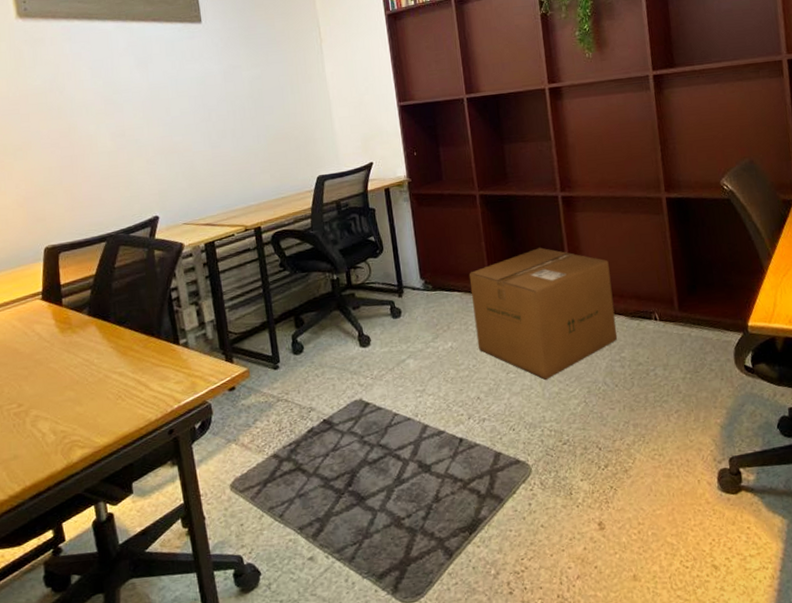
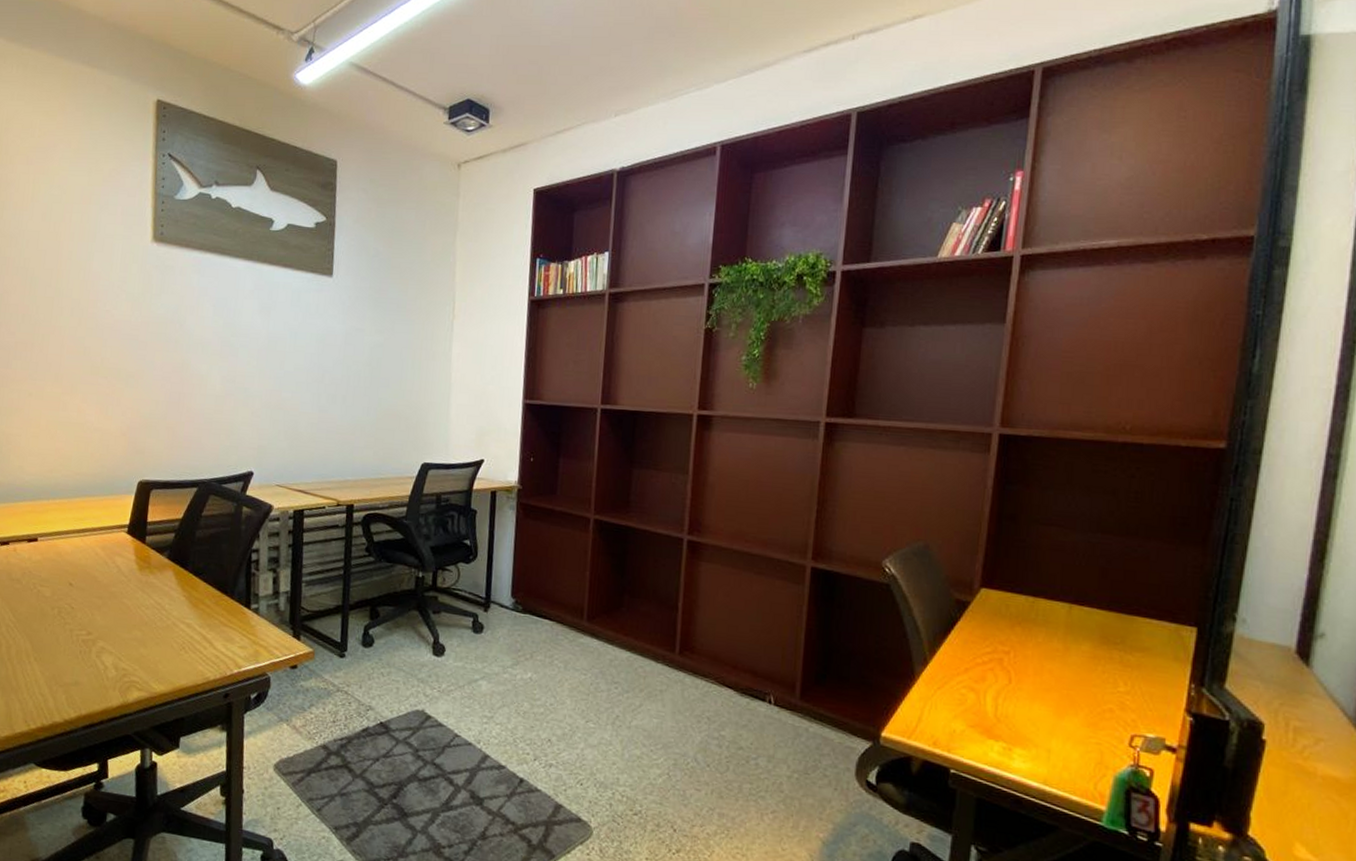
box: present [469,247,618,380] -> none [559,591,727,739]

